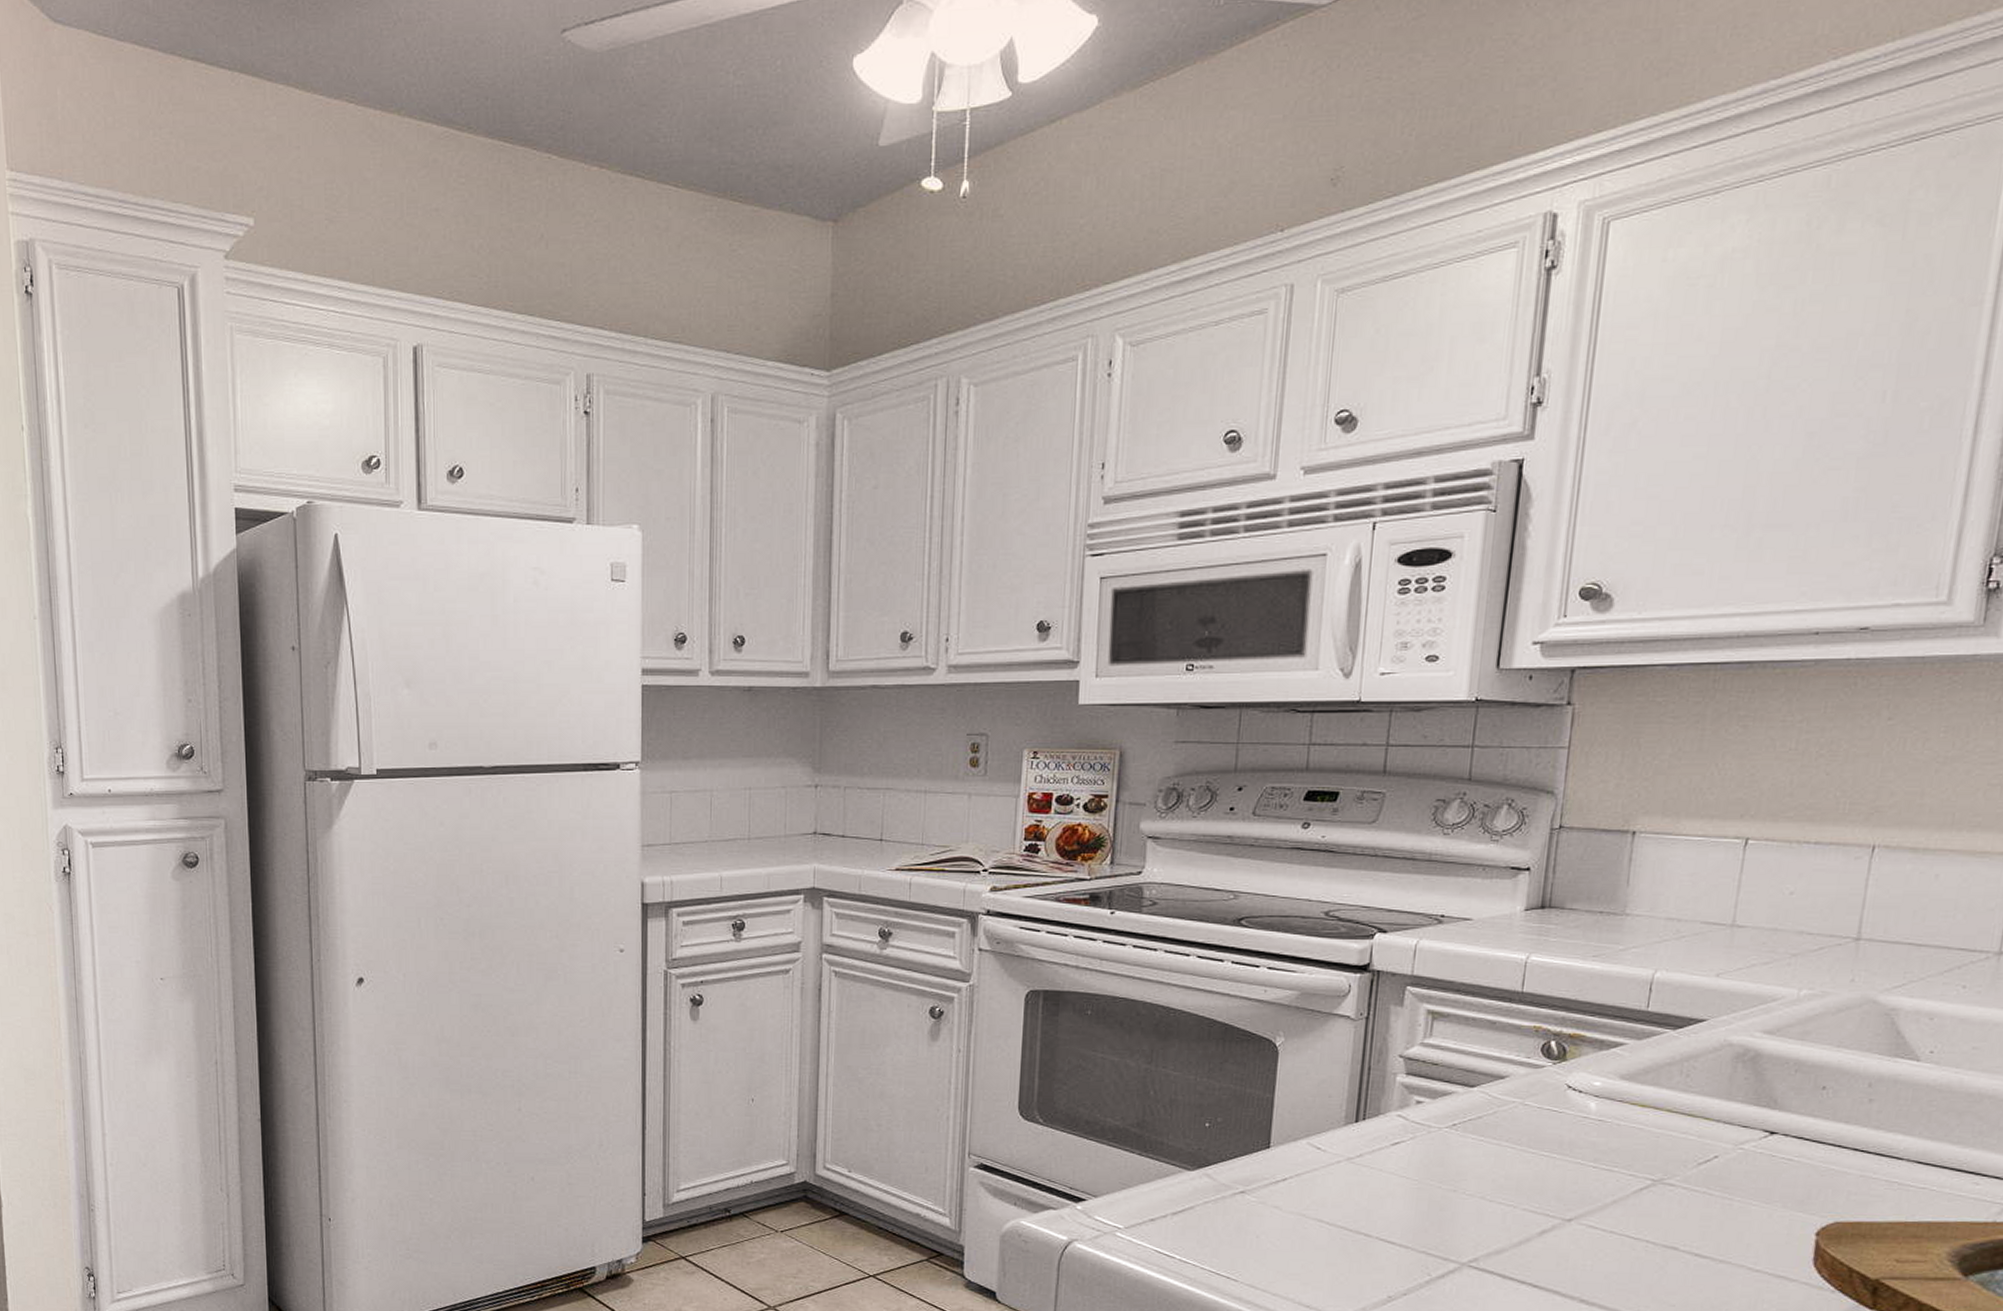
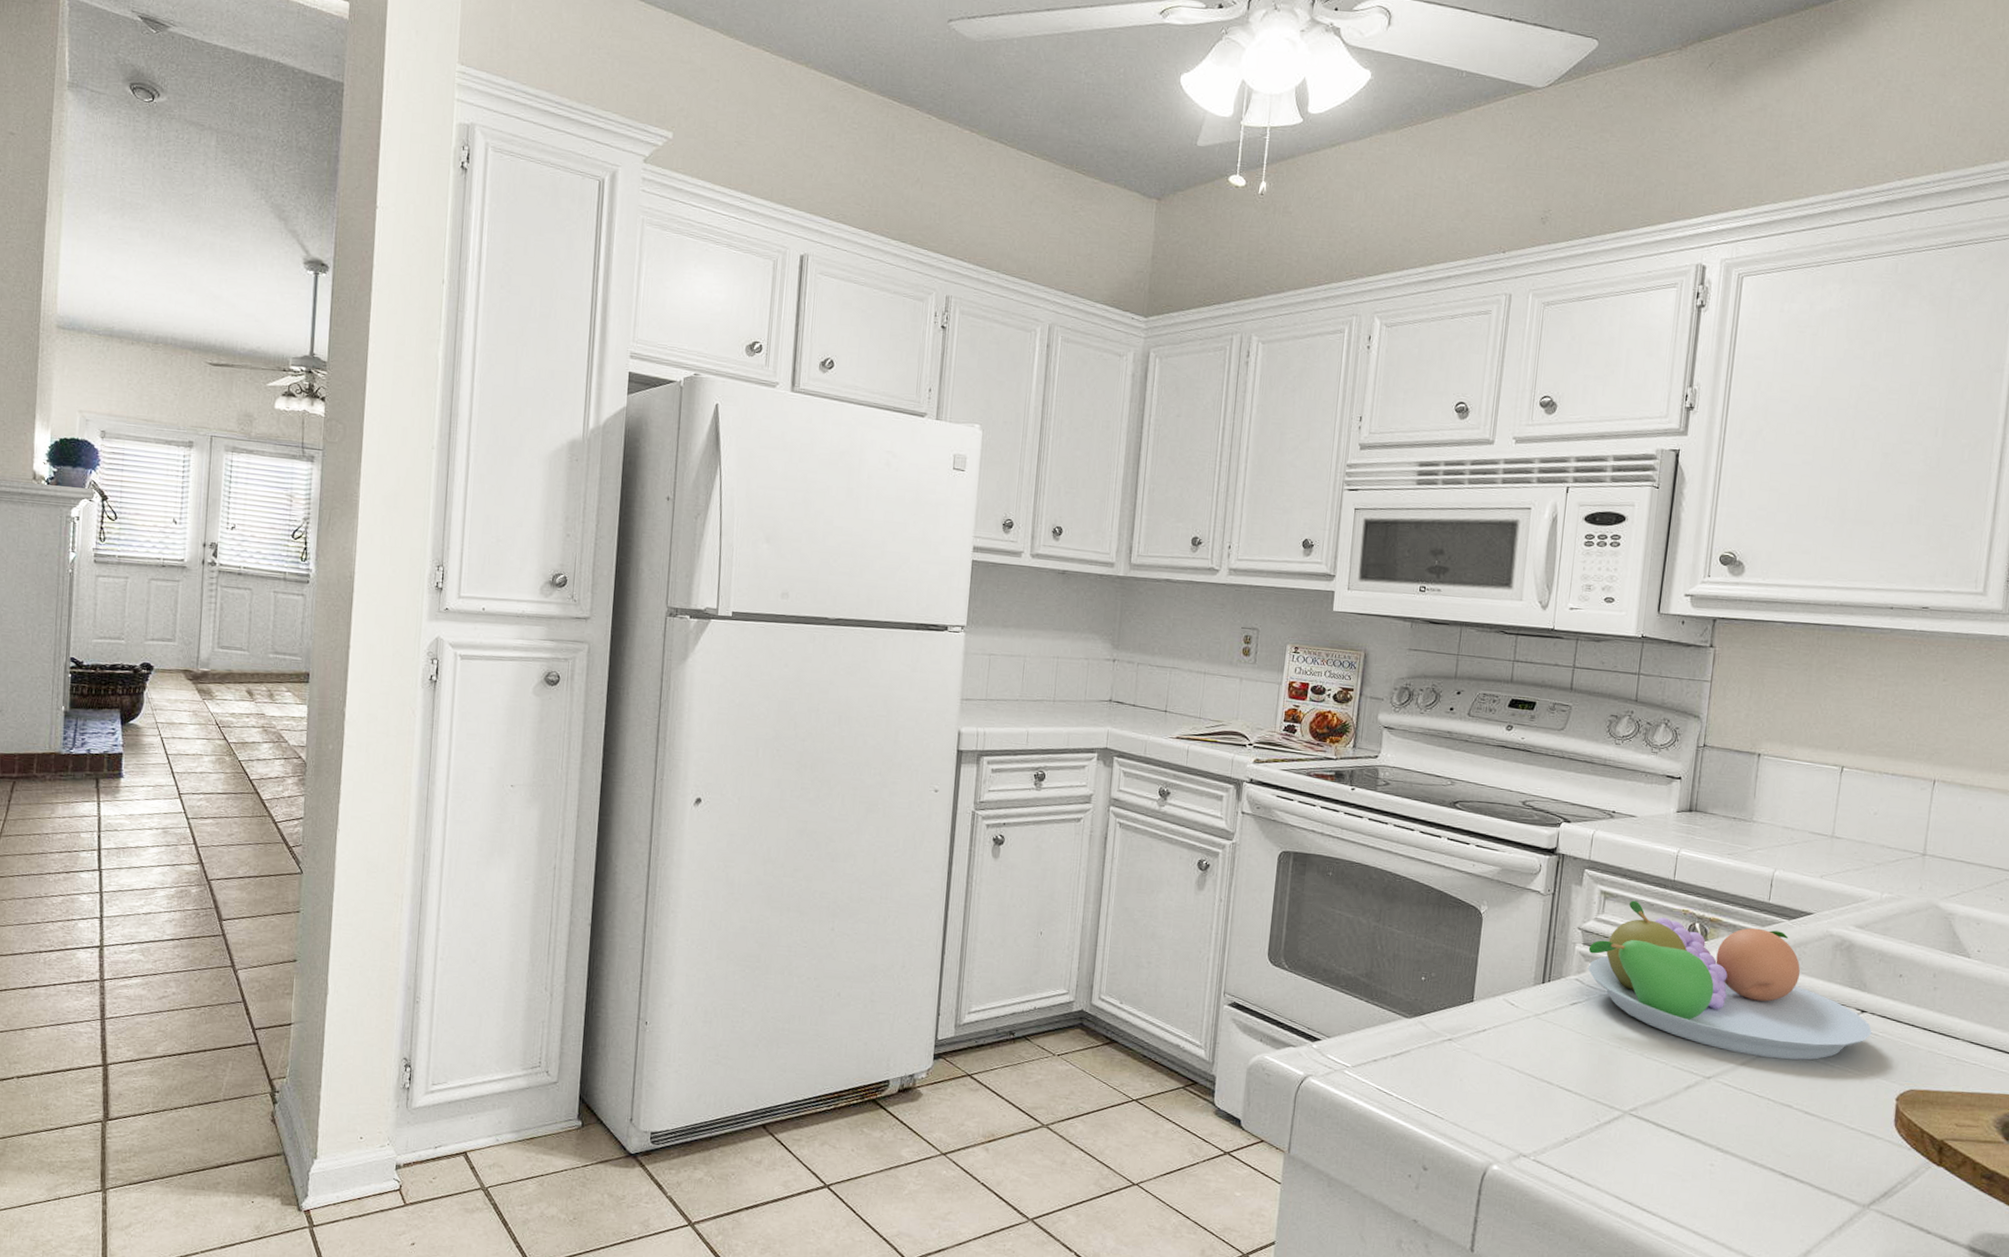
fruit bowl: none [1412,1019,1785,1195] -> present [1587,900,1872,1060]

